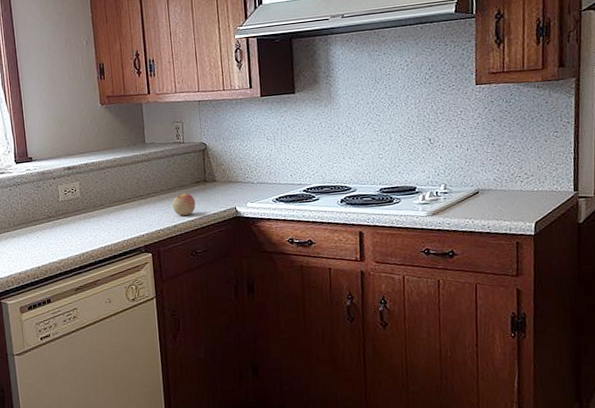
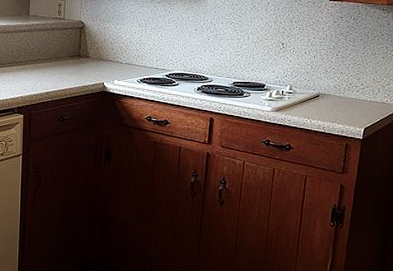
apple: present [172,193,196,216] -> none [47,64,68,85]

